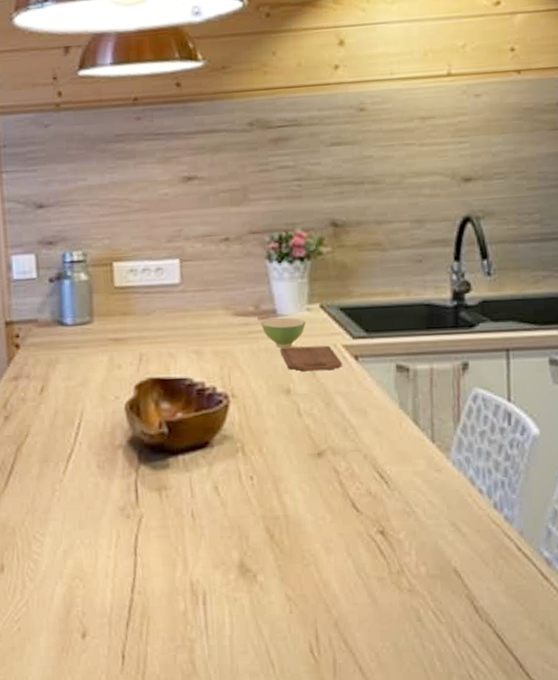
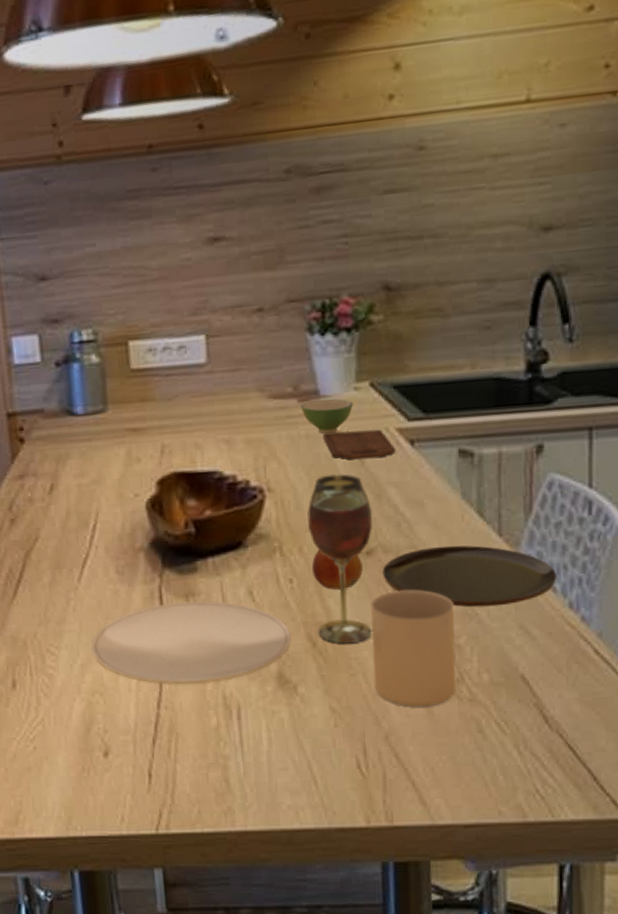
plate: none [73,494,252,571] -> present [91,600,291,685]
wineglass: none [265,383,323,537] -> present [306,474,372,644]
fruit: none [269,451,315,487] -> present [311,550,363,590]
mug: none [321,488,398,596] -> present [371,589,457,707]
plate: none [331,449,483,506] -> present [382,545,557,608]

